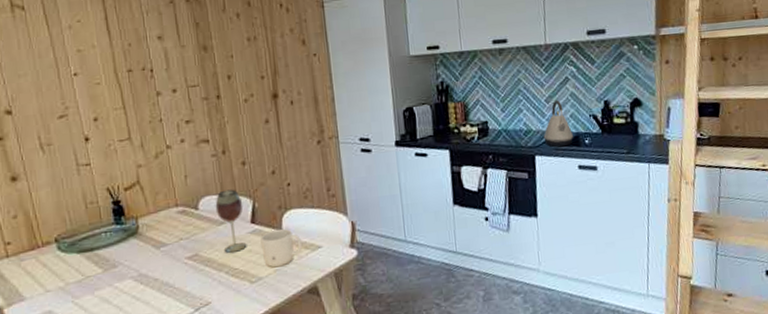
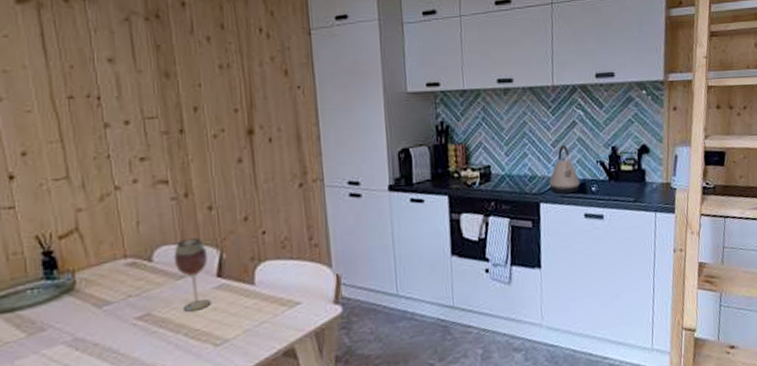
mug: present [260,228,303,268] -> none [228,282,279,328]

